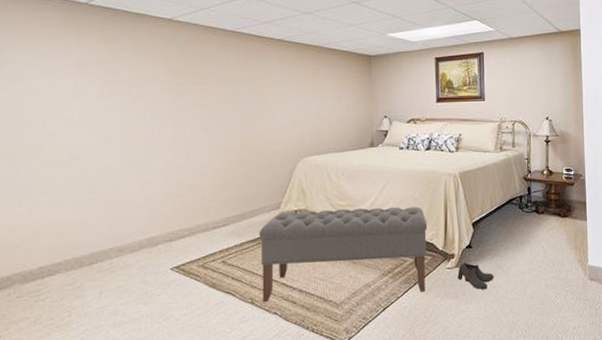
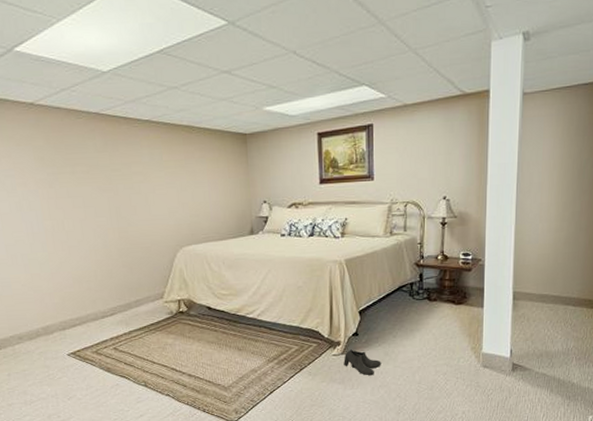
bench: present [259,207,428,302] -> none [145,295,312,385]

